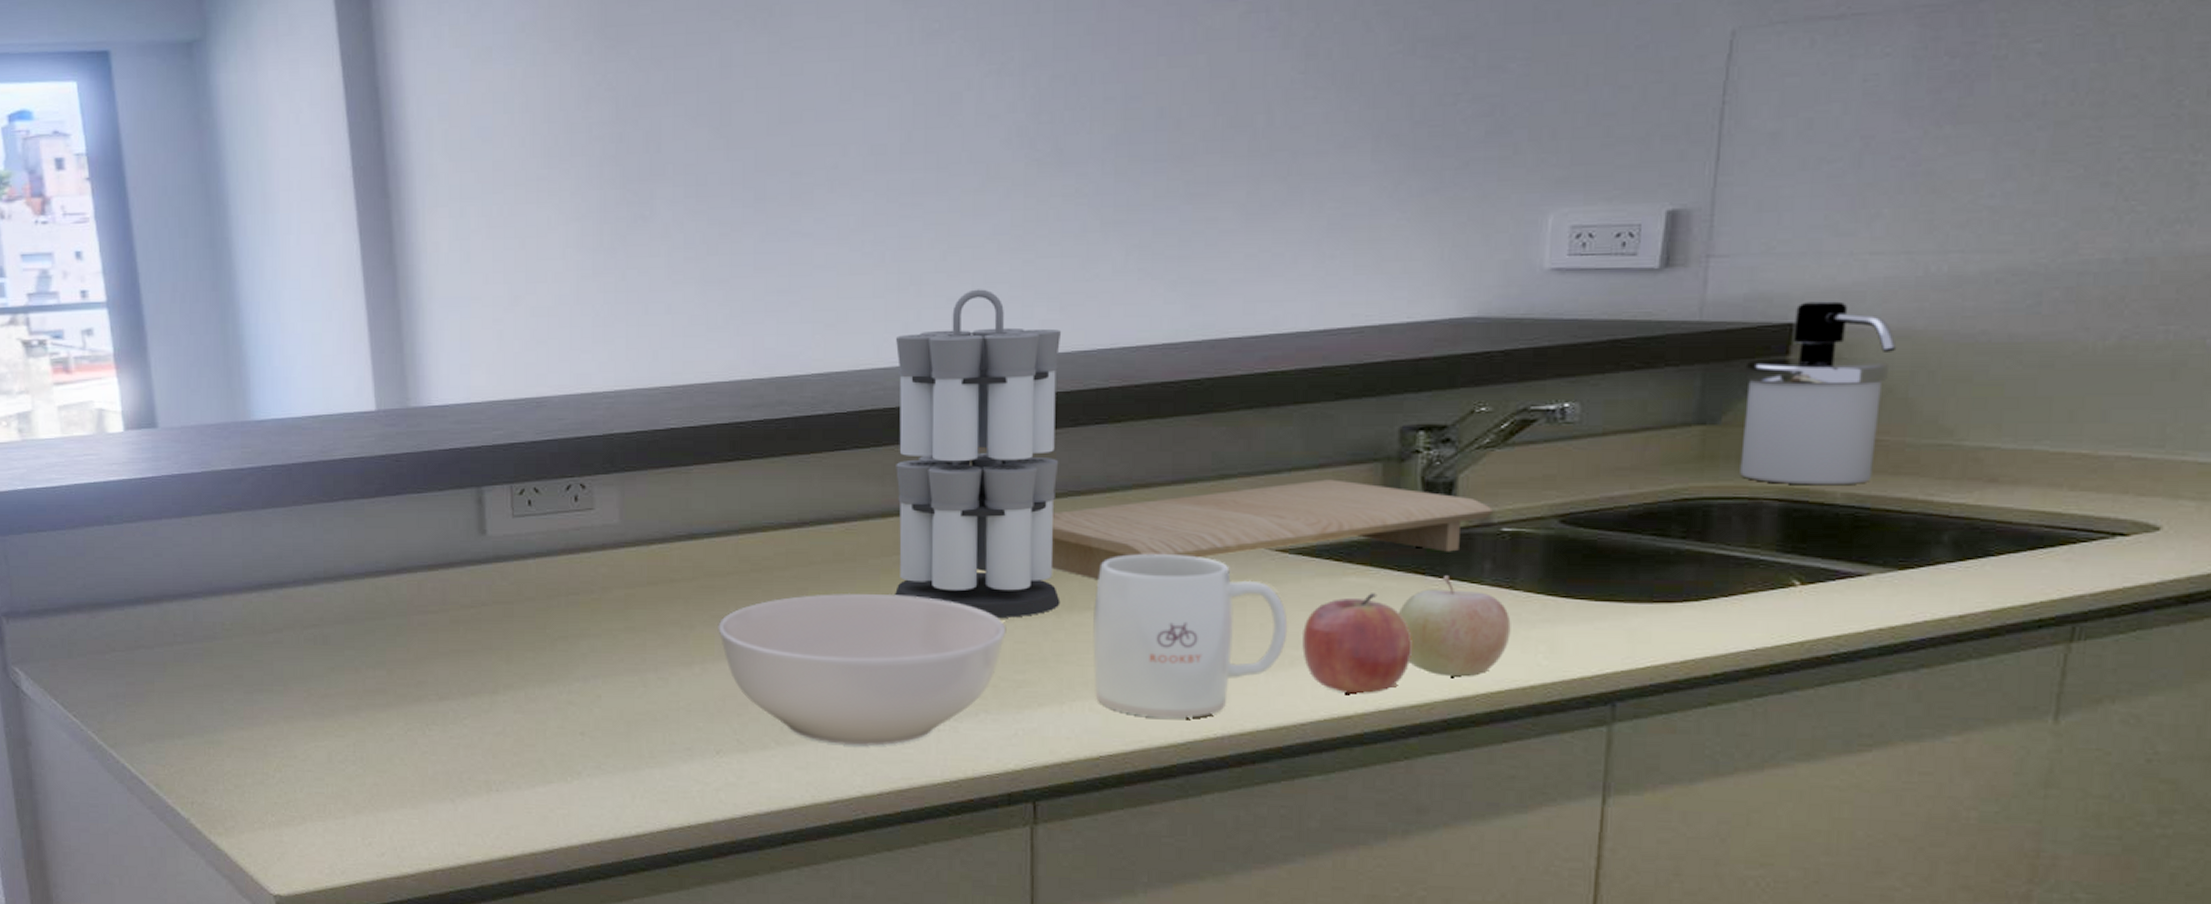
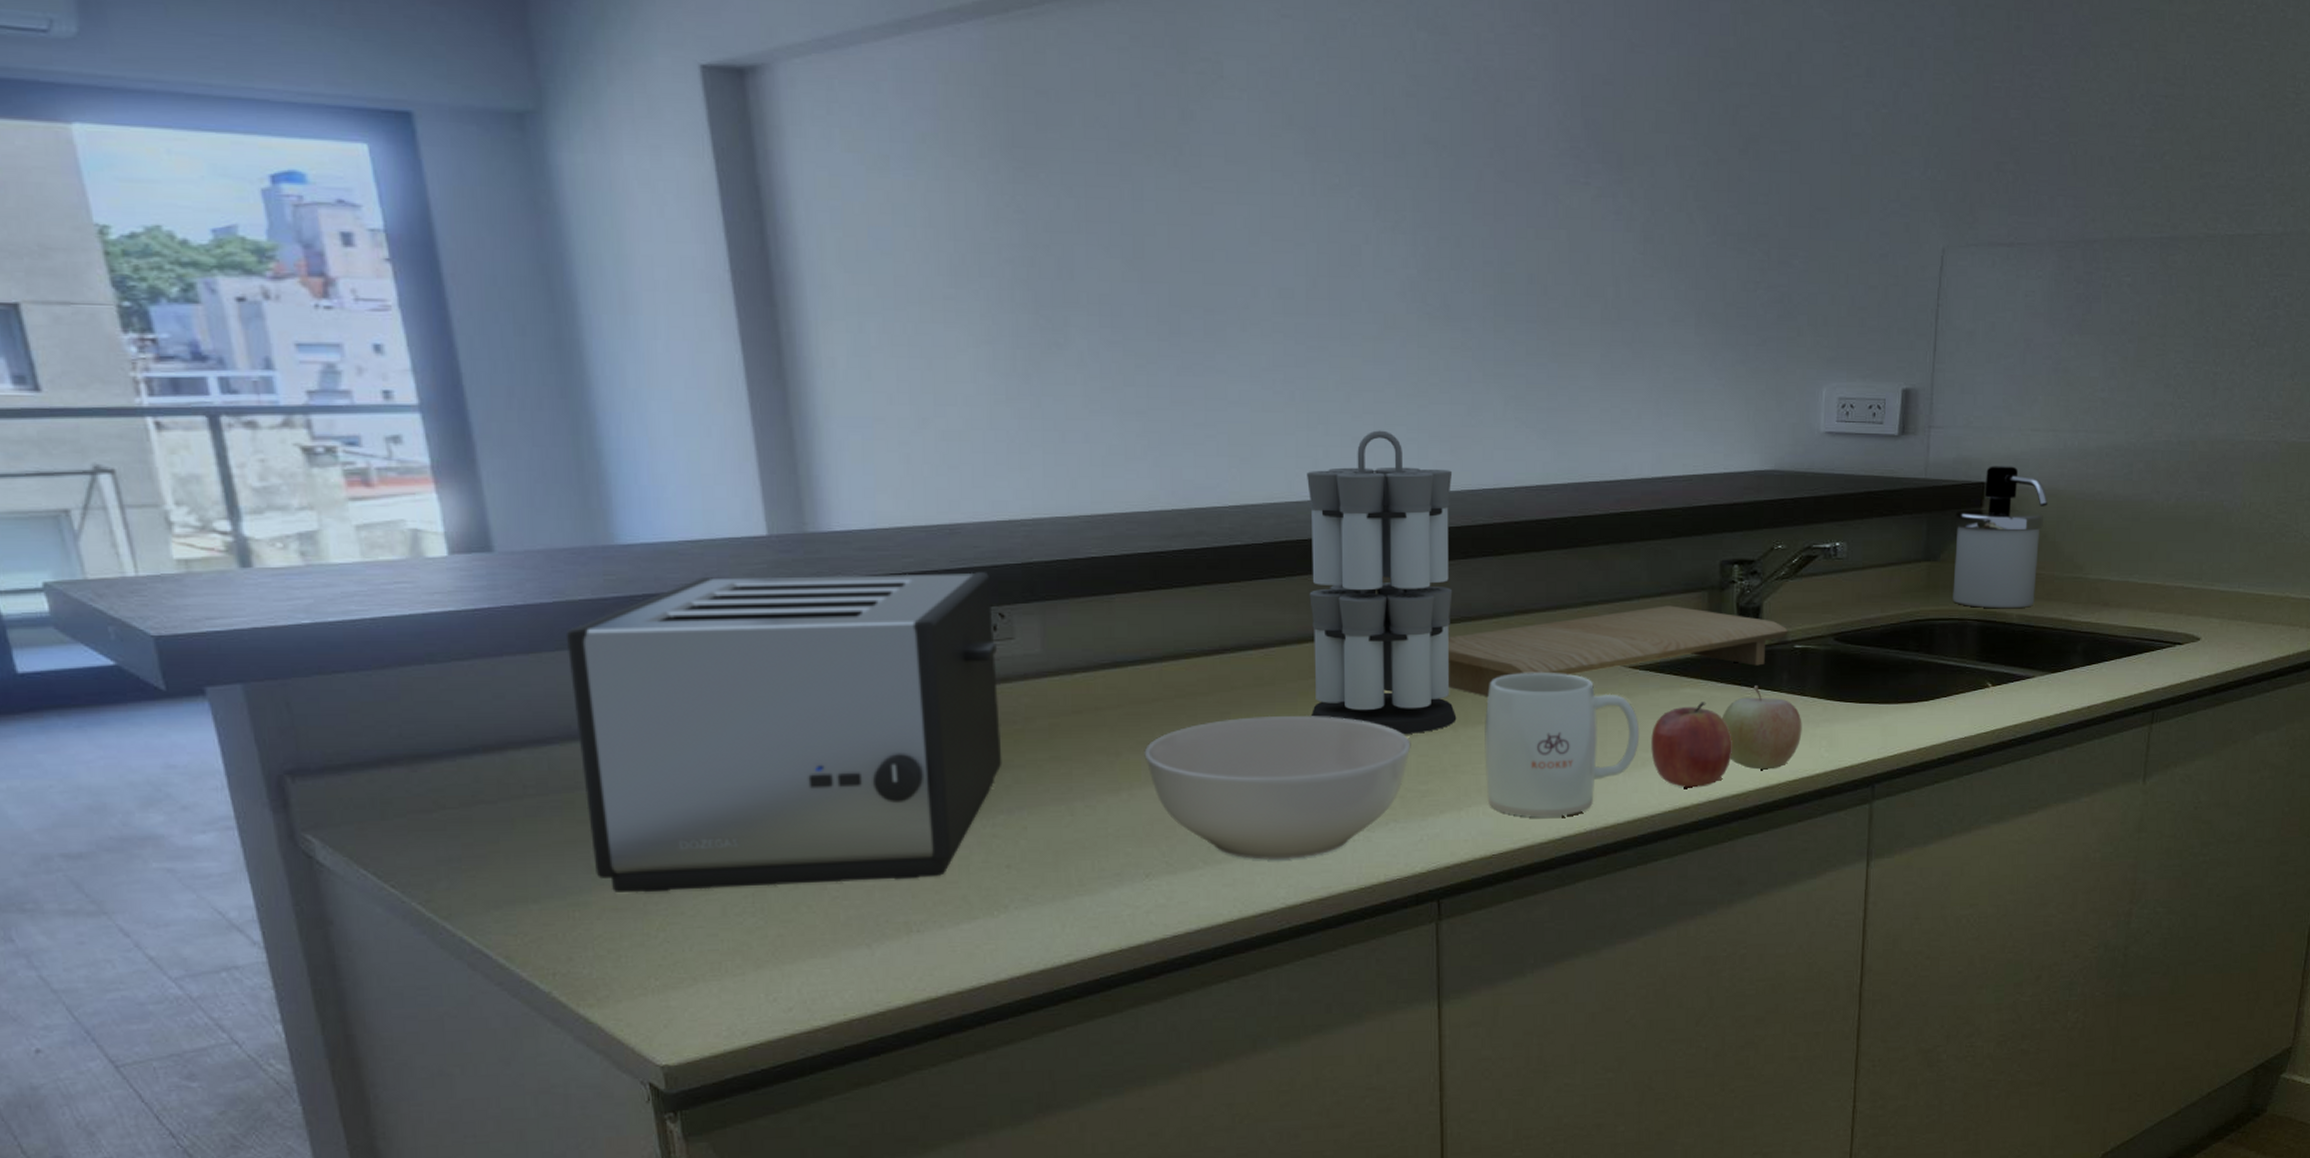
toaster: none [210,442,579,740] -> present [565,571,1002,893]

